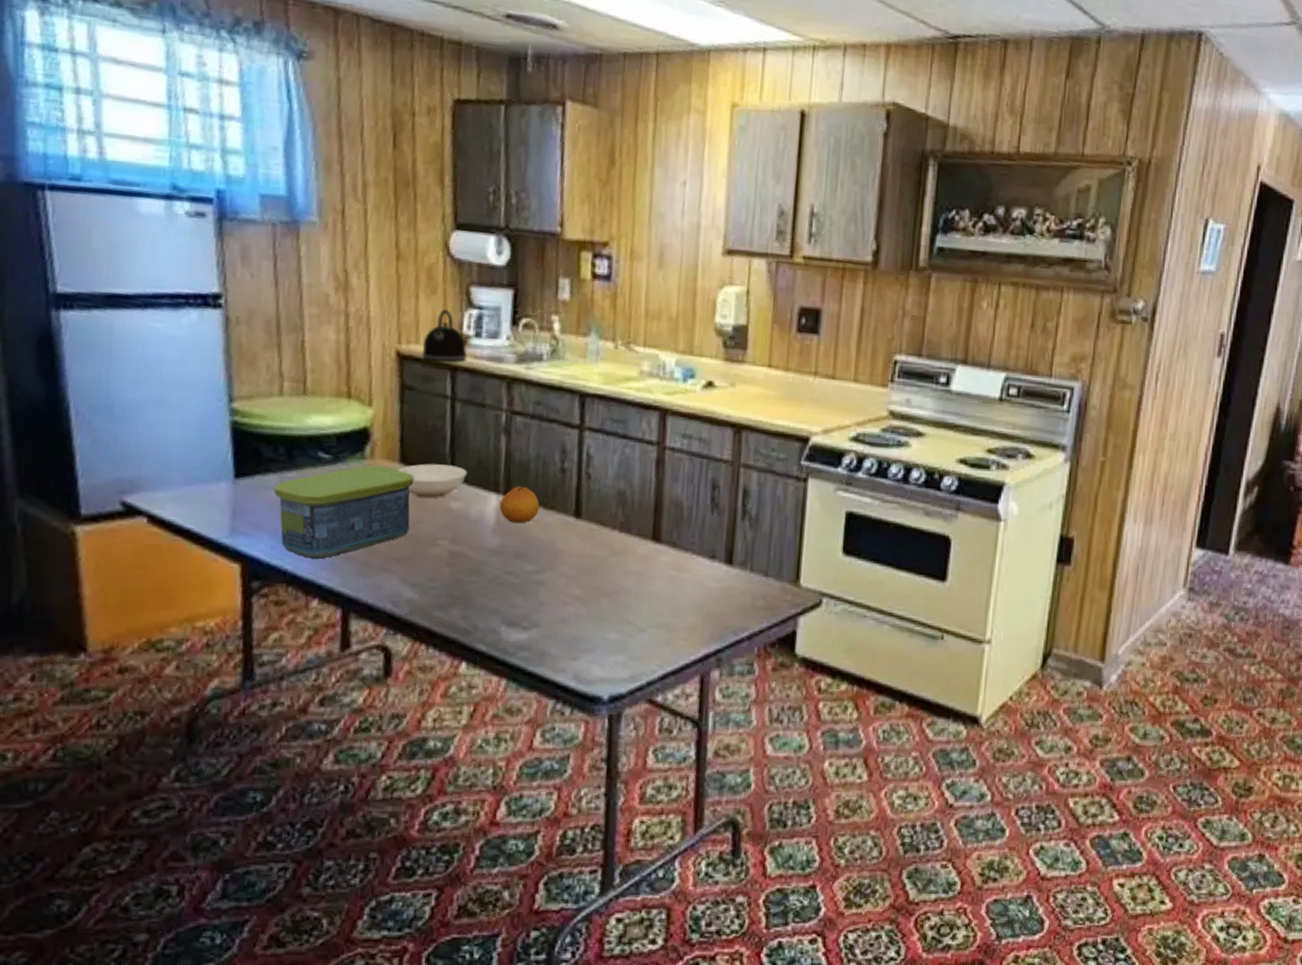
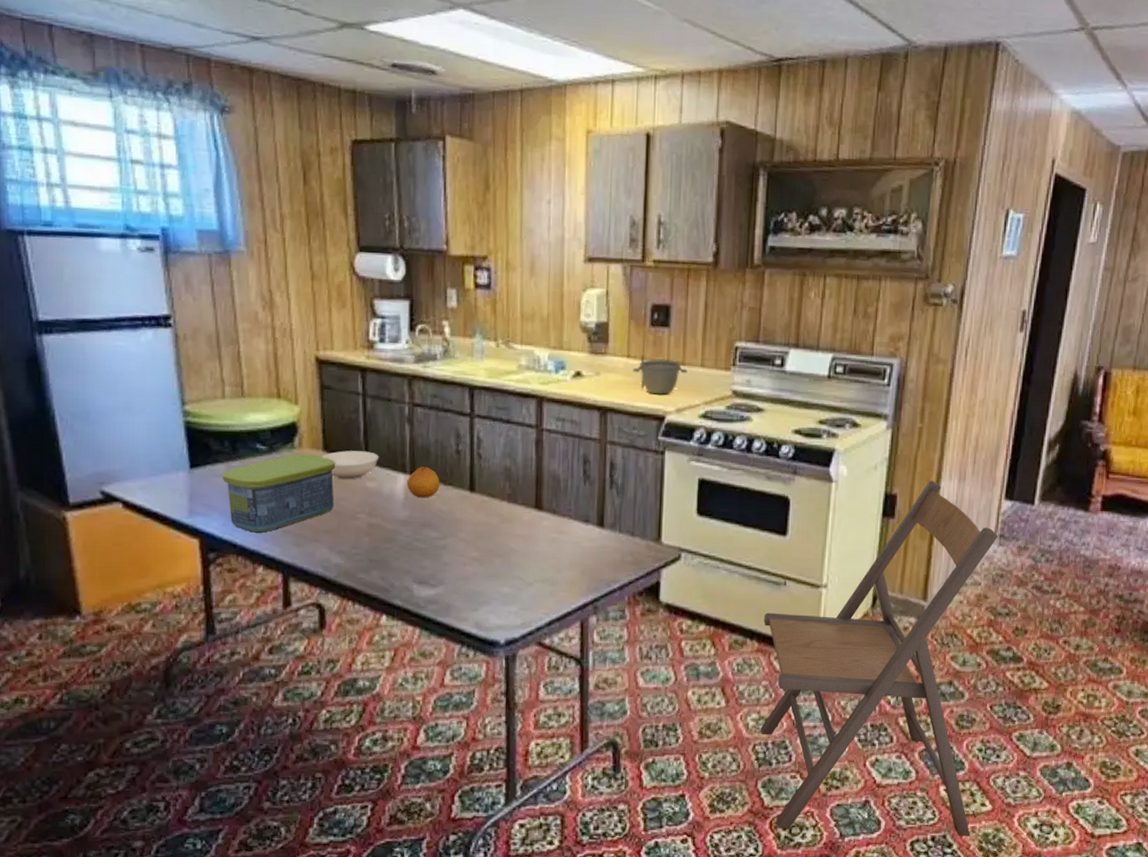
kettle: present [421,309,468,364] -> none [336,320,374,366]
cooking pot: none [774,364,838,413] -> present [633,354,688,395]
folding chair: none [908,523,1188,940] -> present [761,481,999,837]

